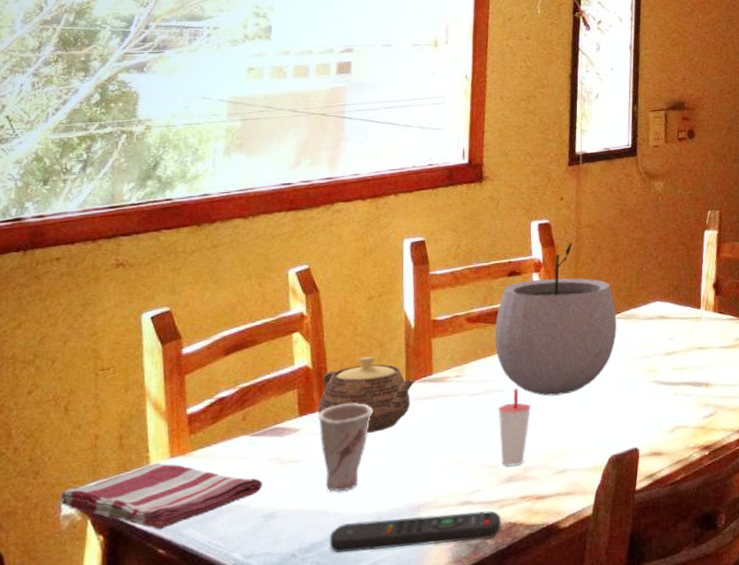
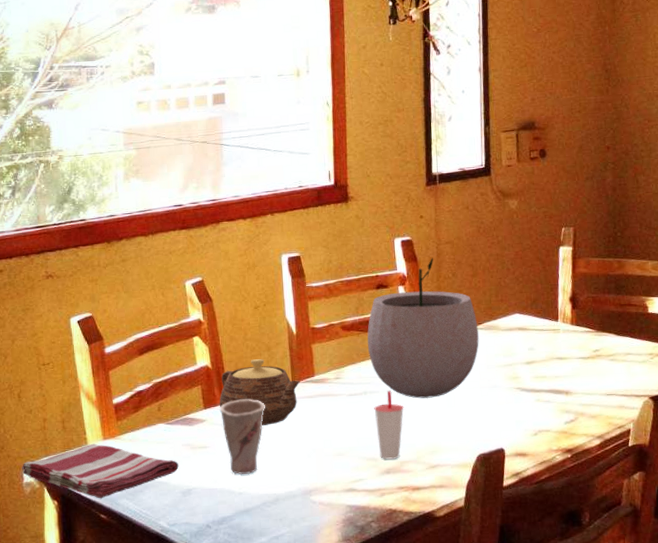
remote control: present [330,510,501,553] -> none [237,497,383,527]

